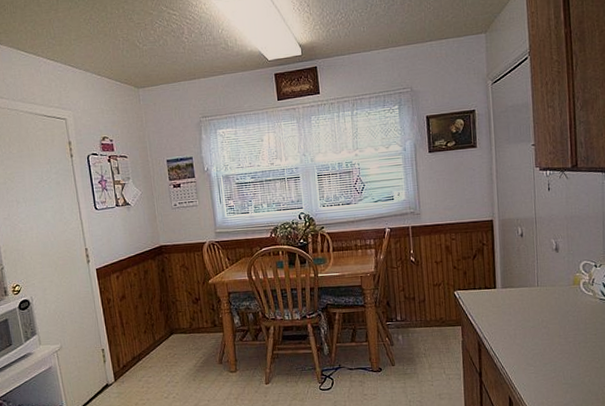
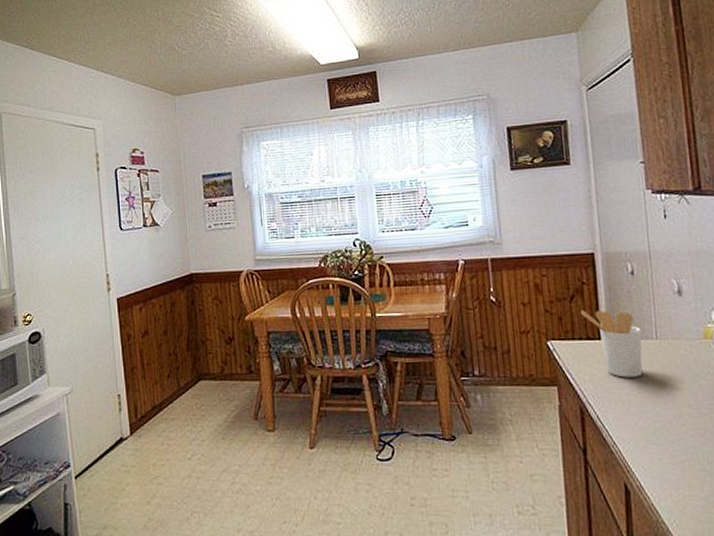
utensil holder: none [481,265,527,317] -> present [581,310,643,378]

